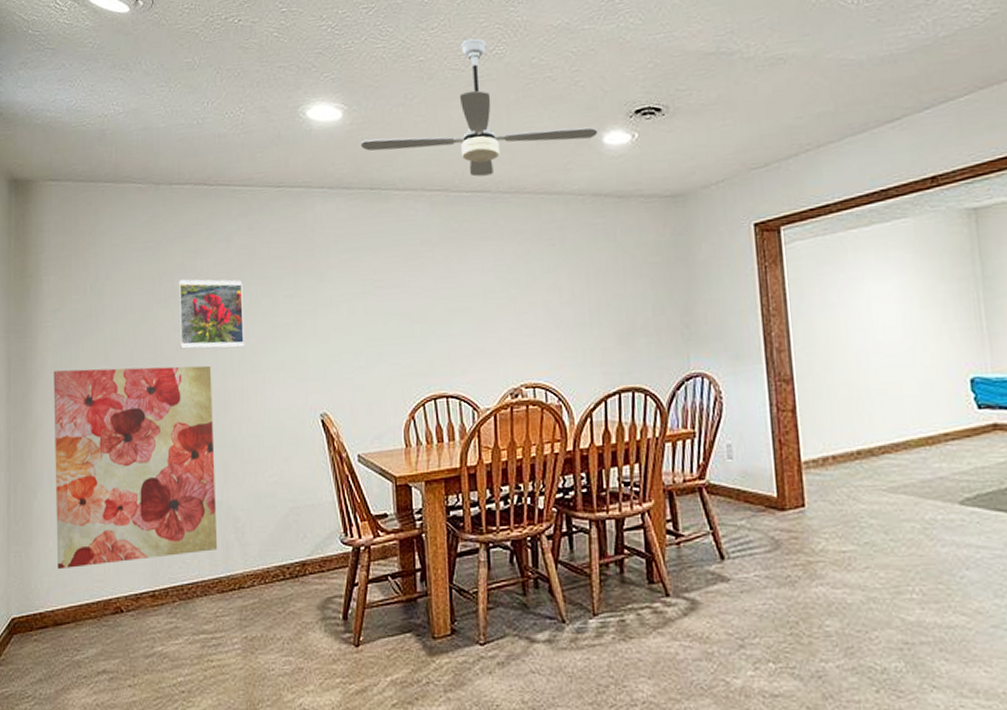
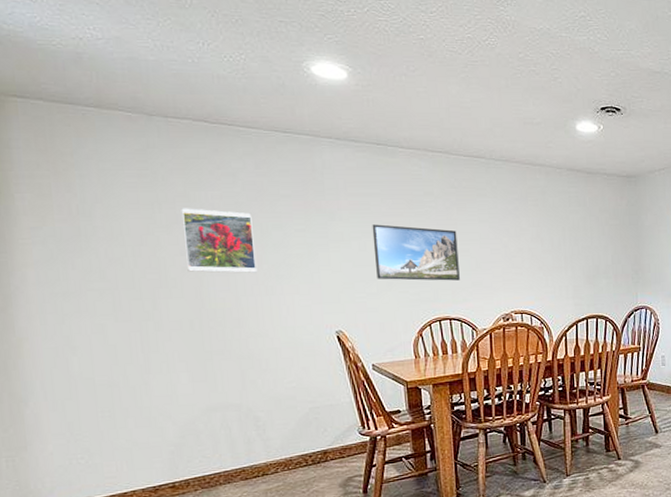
wall art: present [54,365,218,570] -> none [38,286,239,471]
ceiling fan: present [360,38,598,177] -> none [365,27,573,144]
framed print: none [362,283,459,350] -> present [372,224,460,281]

